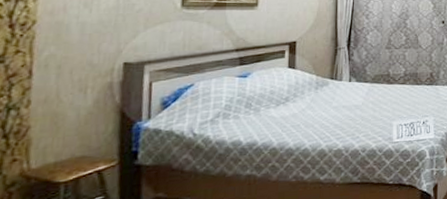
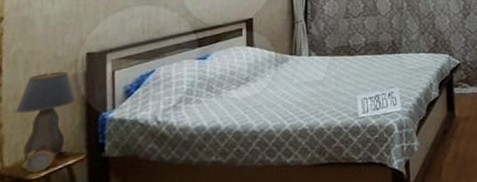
table lamp: none [44,78,111,164] -> present [15,71,77,161]
alarm clock: none [46,153,87,176] -> present [18,148,57,173]

